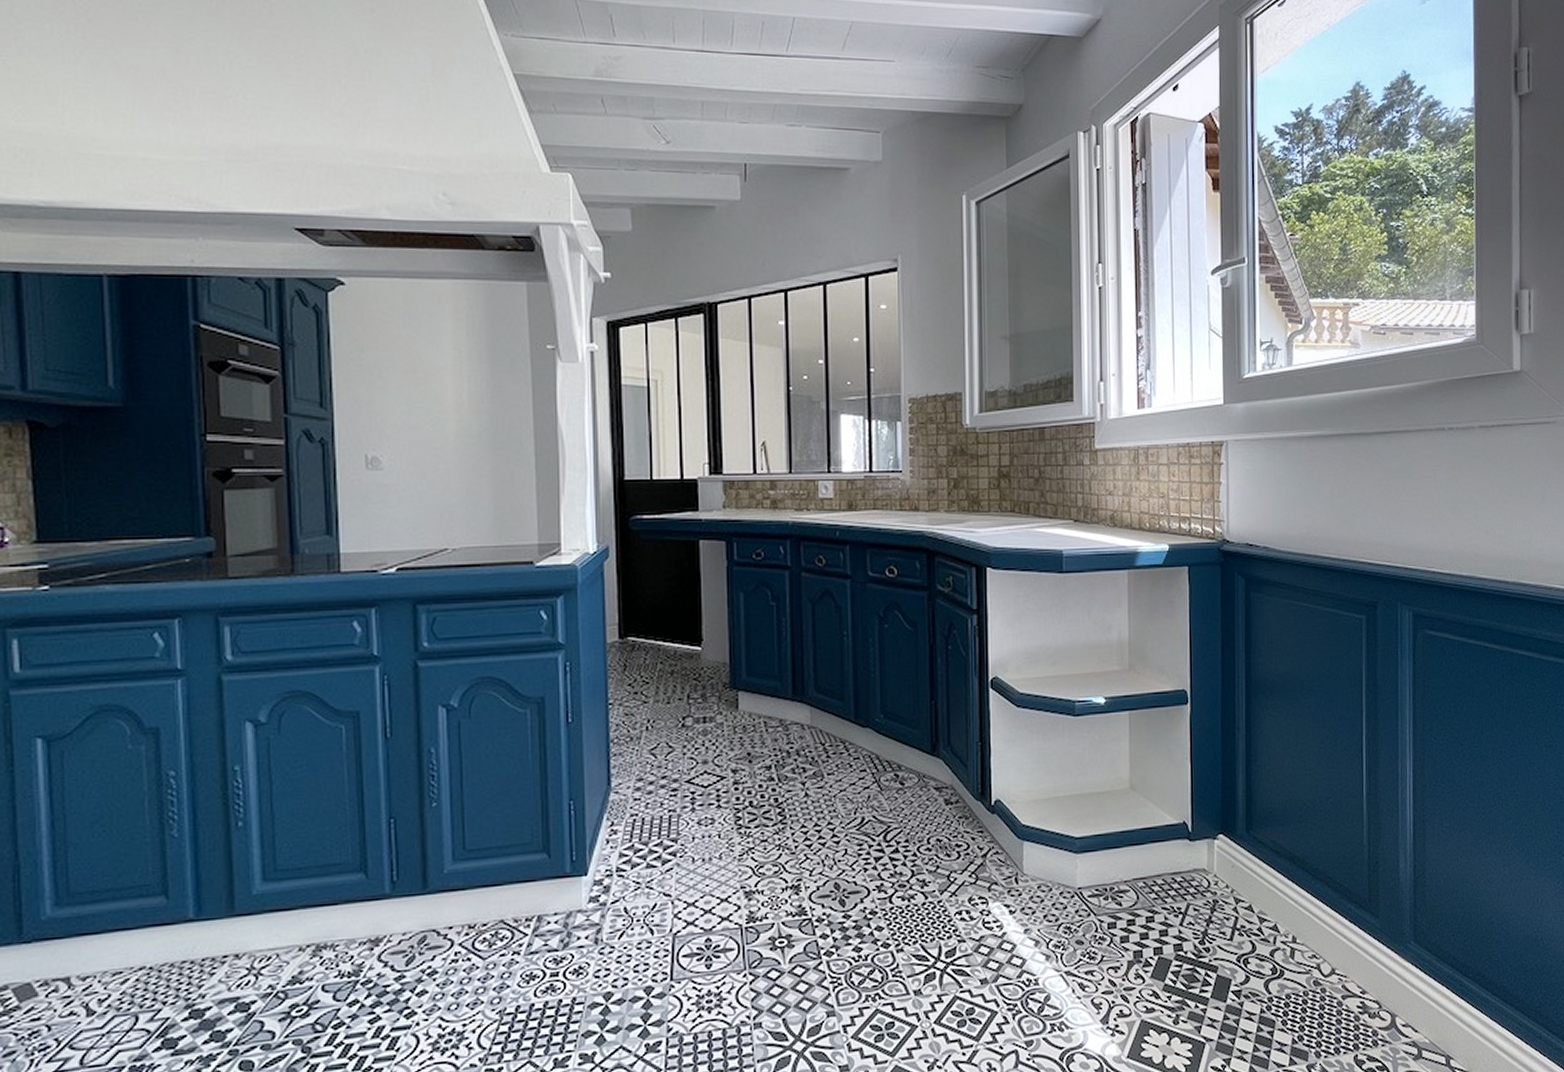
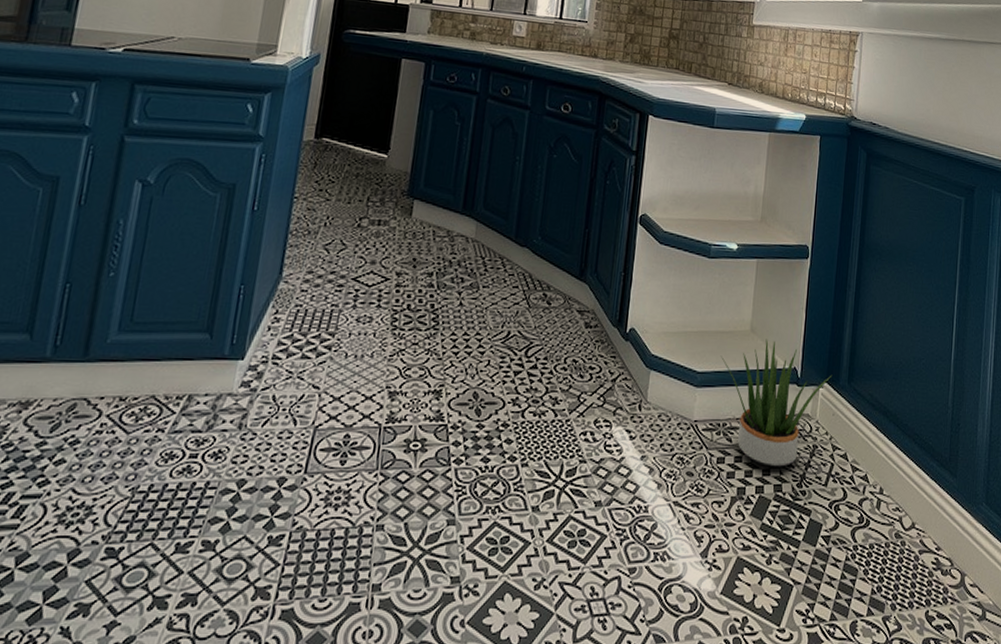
potted plant: none [1099,795,1228,927] -> present [720,339,833,467]

